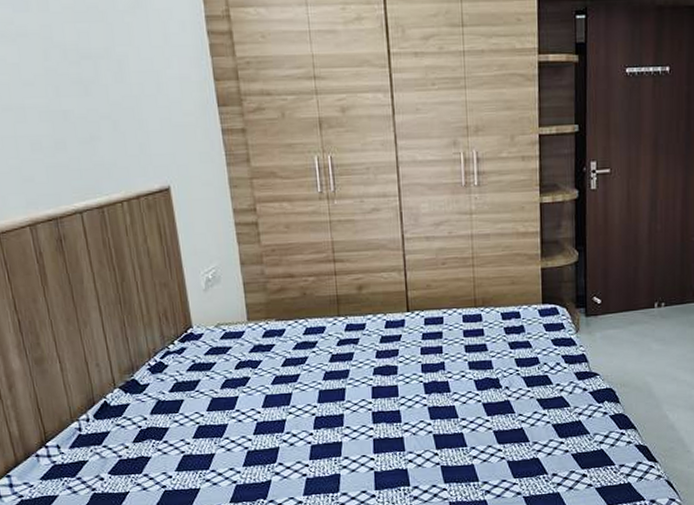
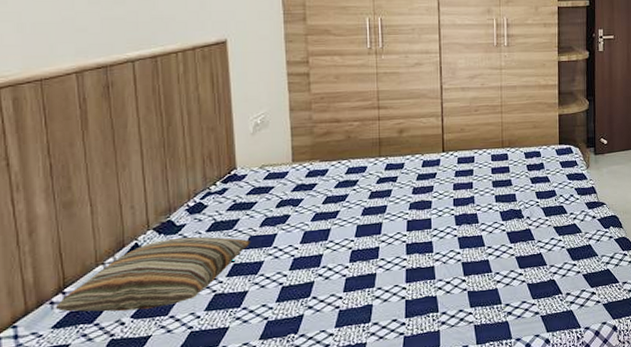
pillow: none [40,396,214,467] -> present [55,236,252,312]

